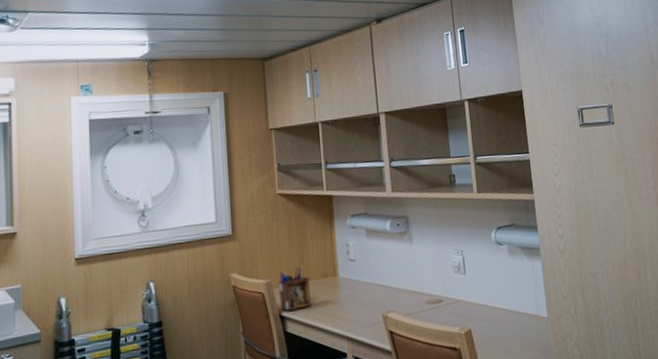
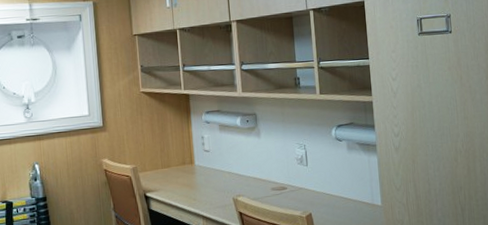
desk organizer: present [278,267,311,312] -> none [143,155,171,193]

